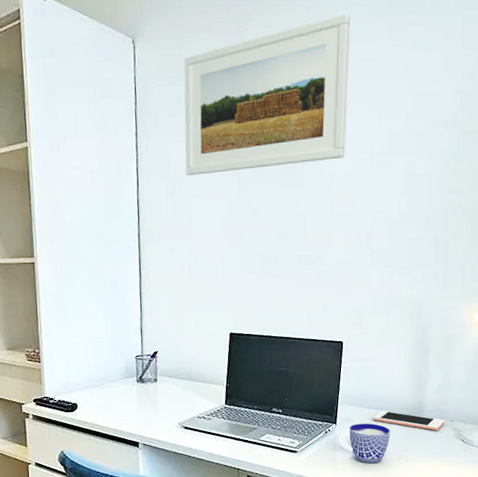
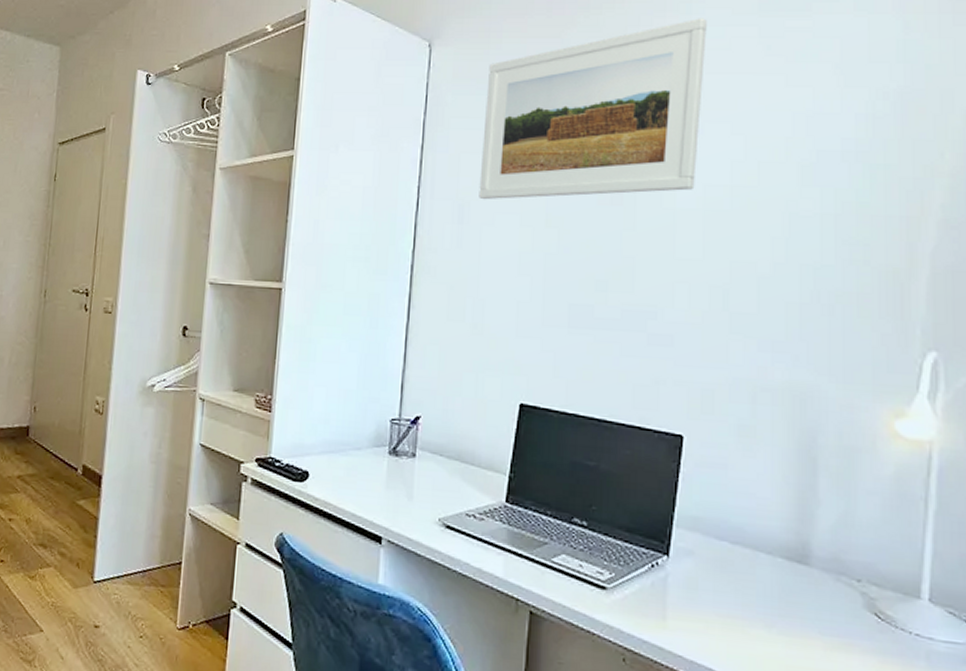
cup: present [338,423,391,464] -> none [670,560,756,628]
cell phone: present [373,410,445,431] -> none [727,546,846,593]

